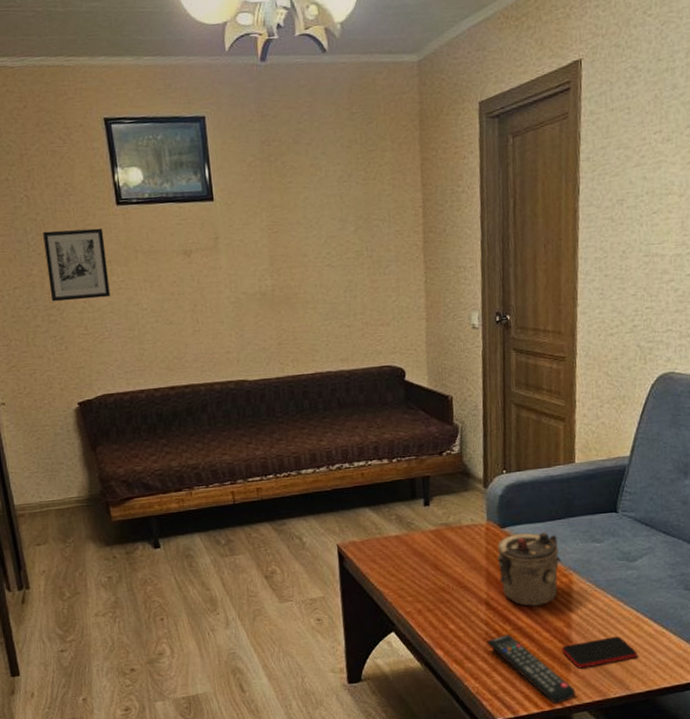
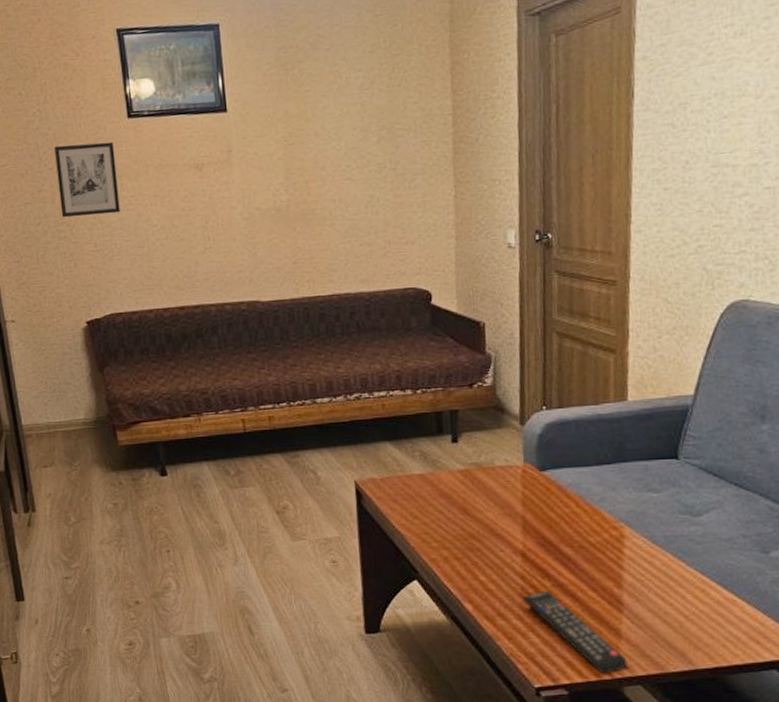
teapot: present [497,532,561,606] -> none [535,477,611,561]
smartphone: present [561,636,638,669] -> none [611,602,703,636]

